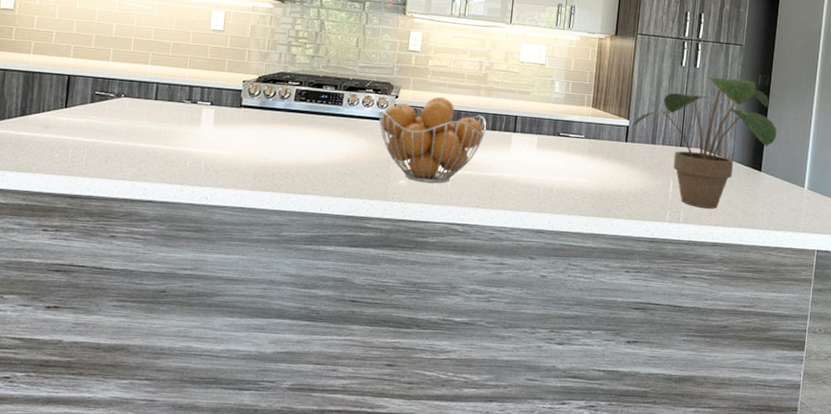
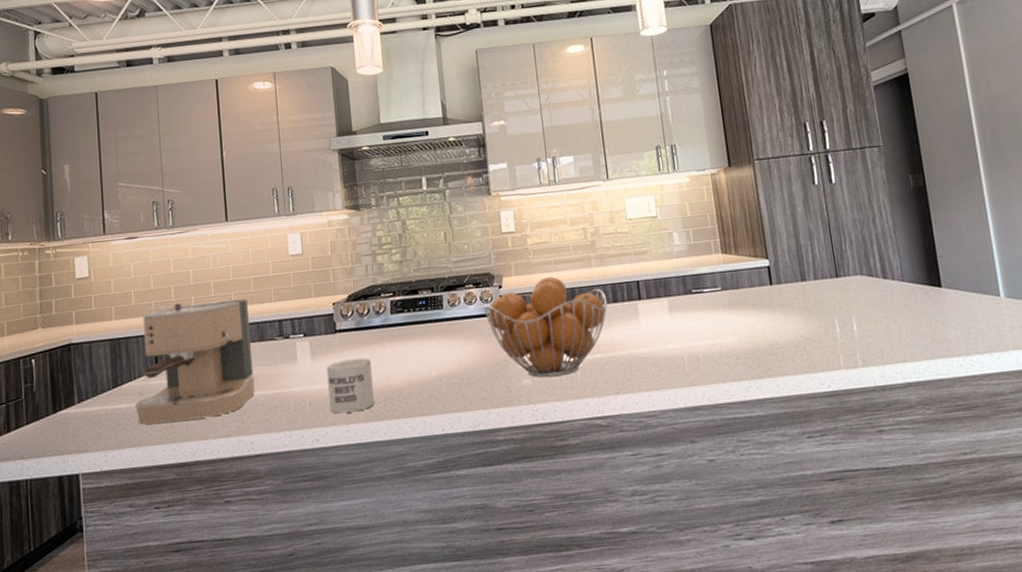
coffee maker: none [38,50,164,160] -> present [134,297,255,425]
mug: none [223,132,268,180] -> present [327,358,374,414]
potted plant: present [634,75,777,209] -> none [775,184,950,345]

